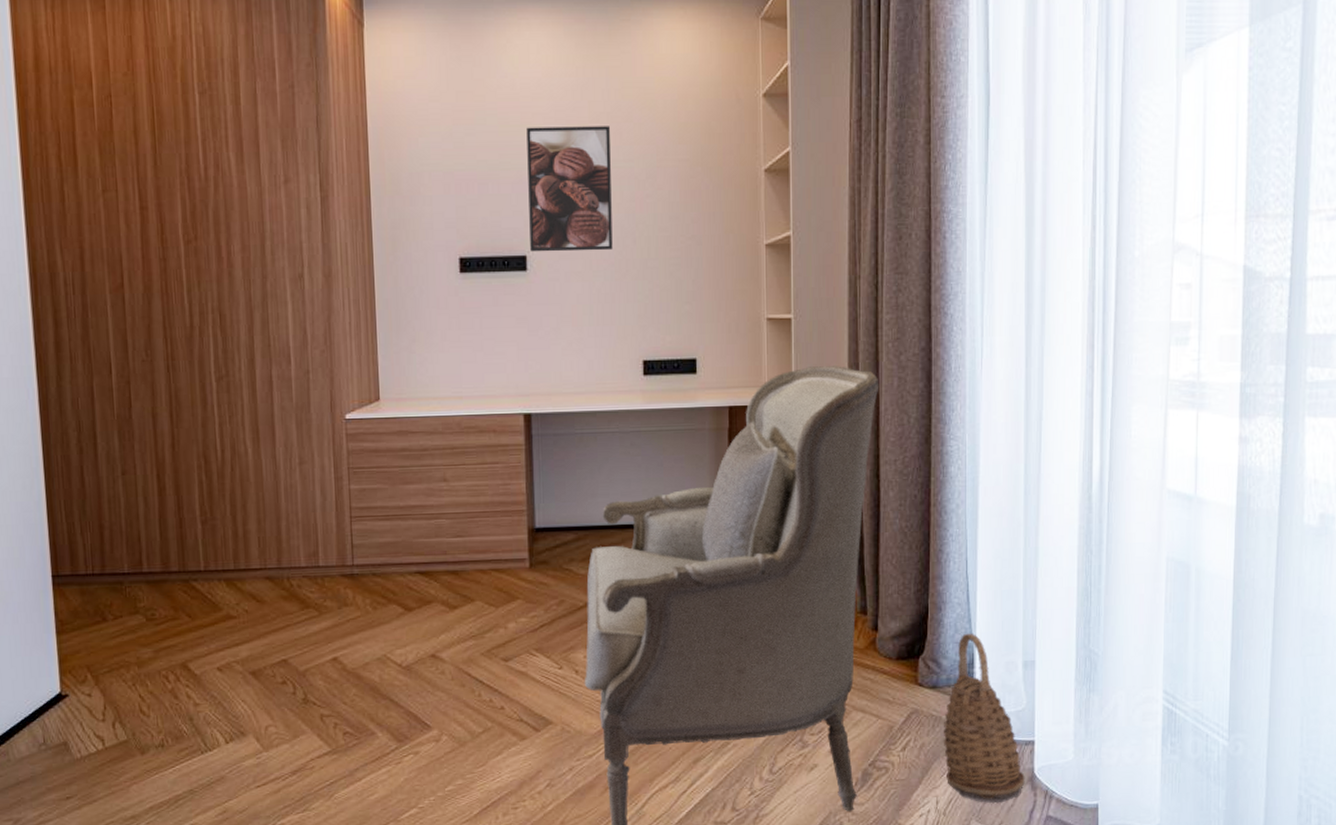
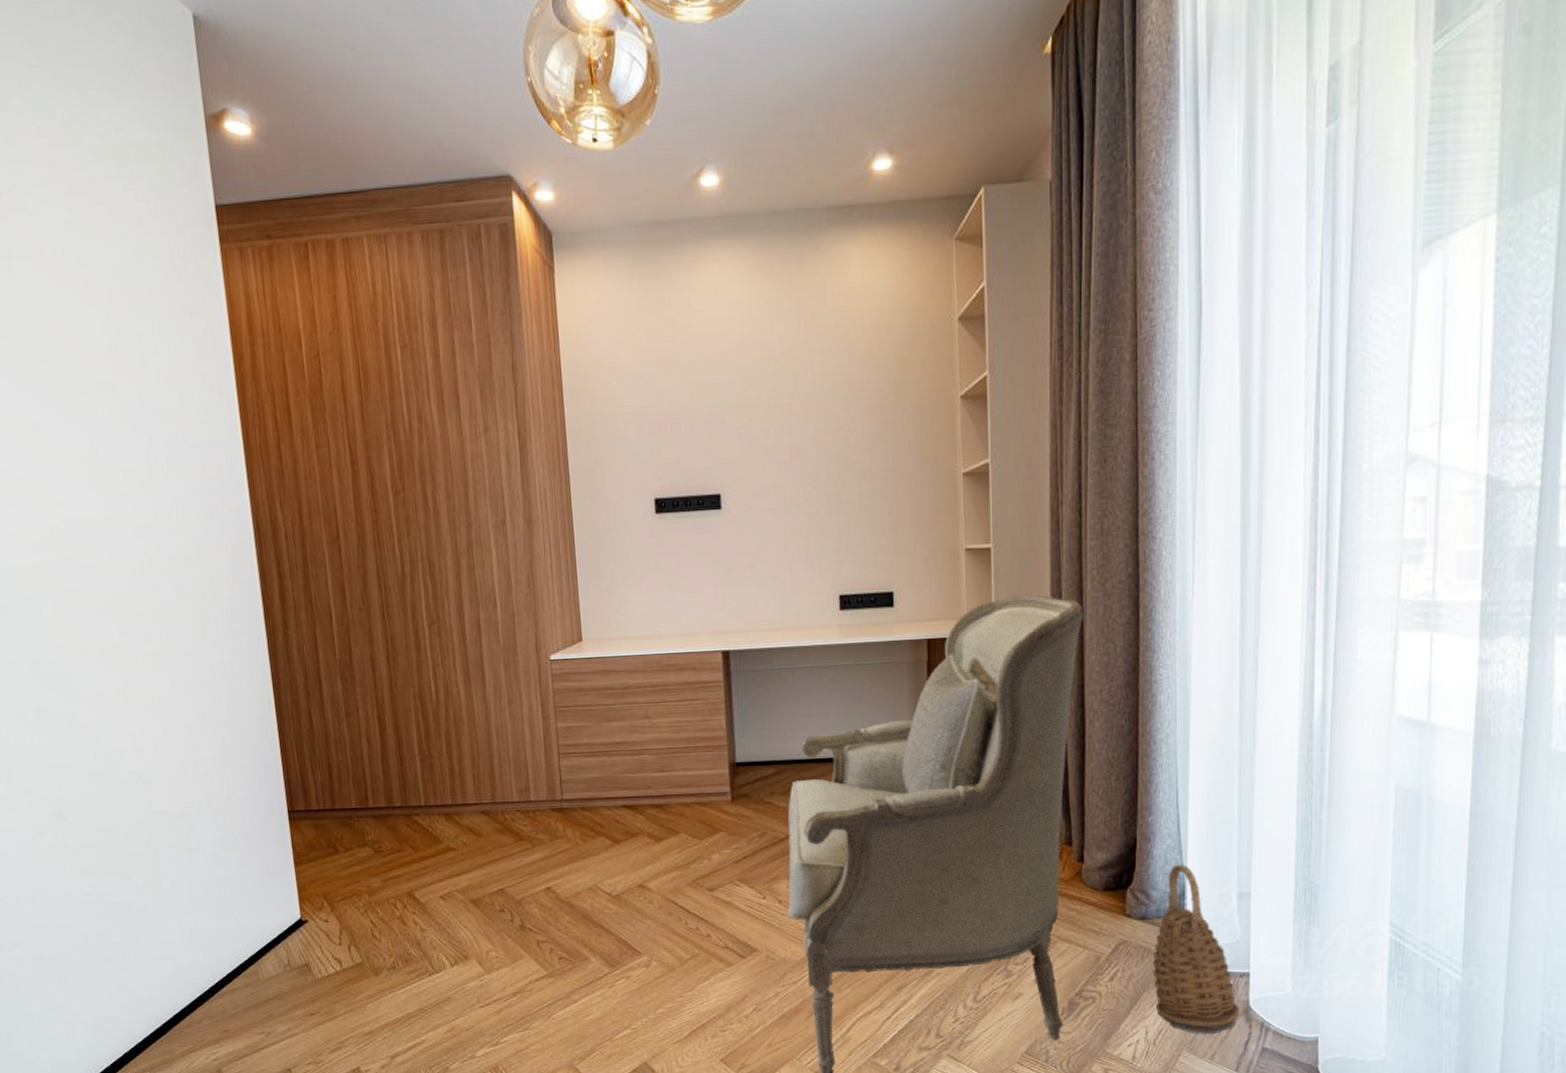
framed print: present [526,126,613,252] -> none [717,359,806,491]

